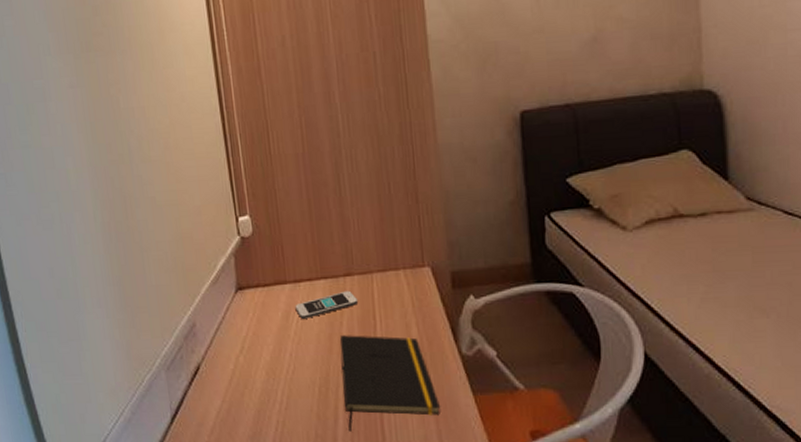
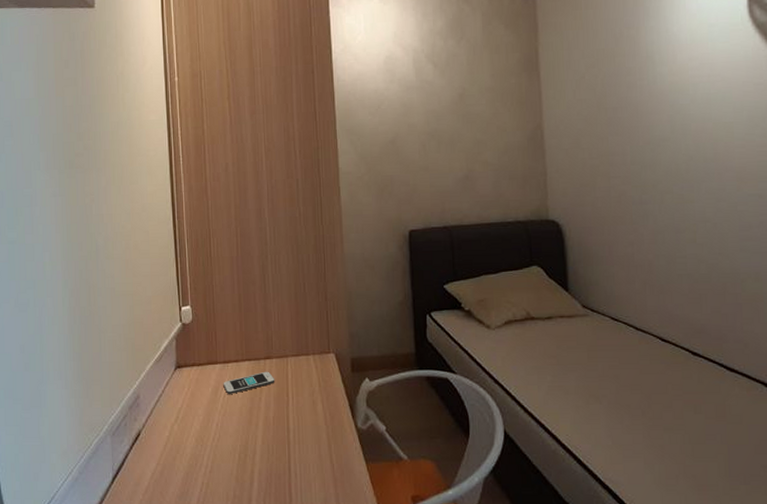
notepad: present [339,335,441,432] -> none [258,409,339,493]

